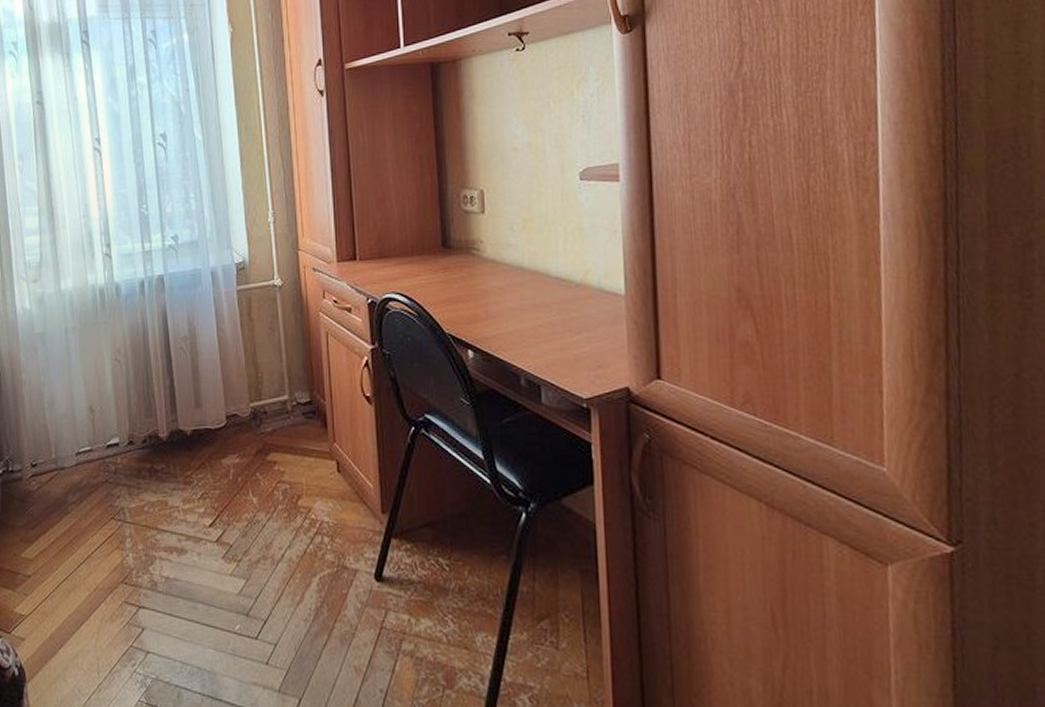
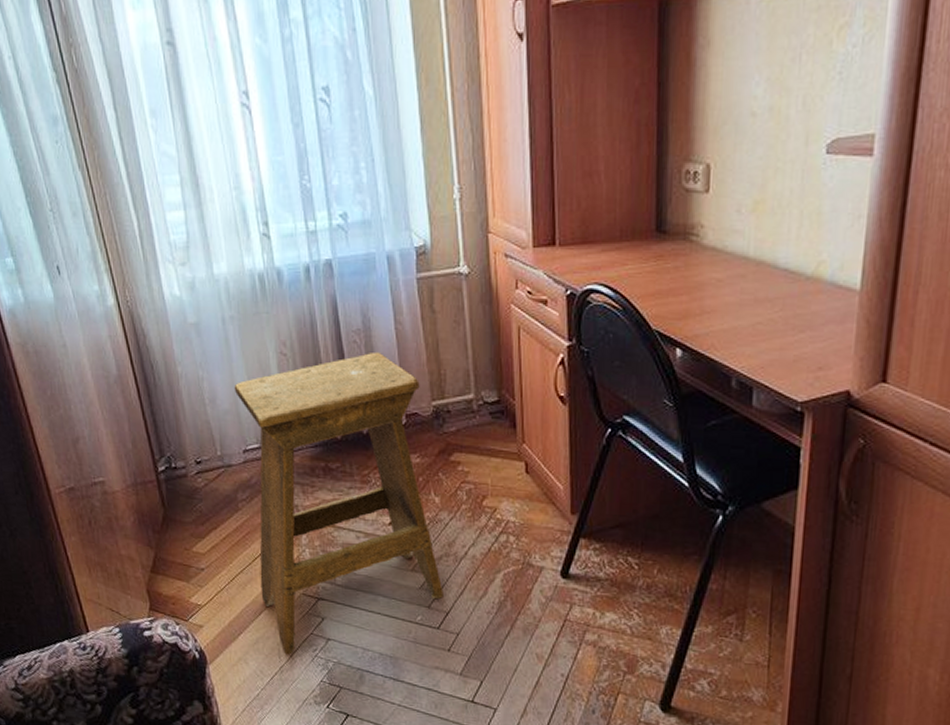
stool: none [71,357,261,671] -> present [233,351,443,655]

